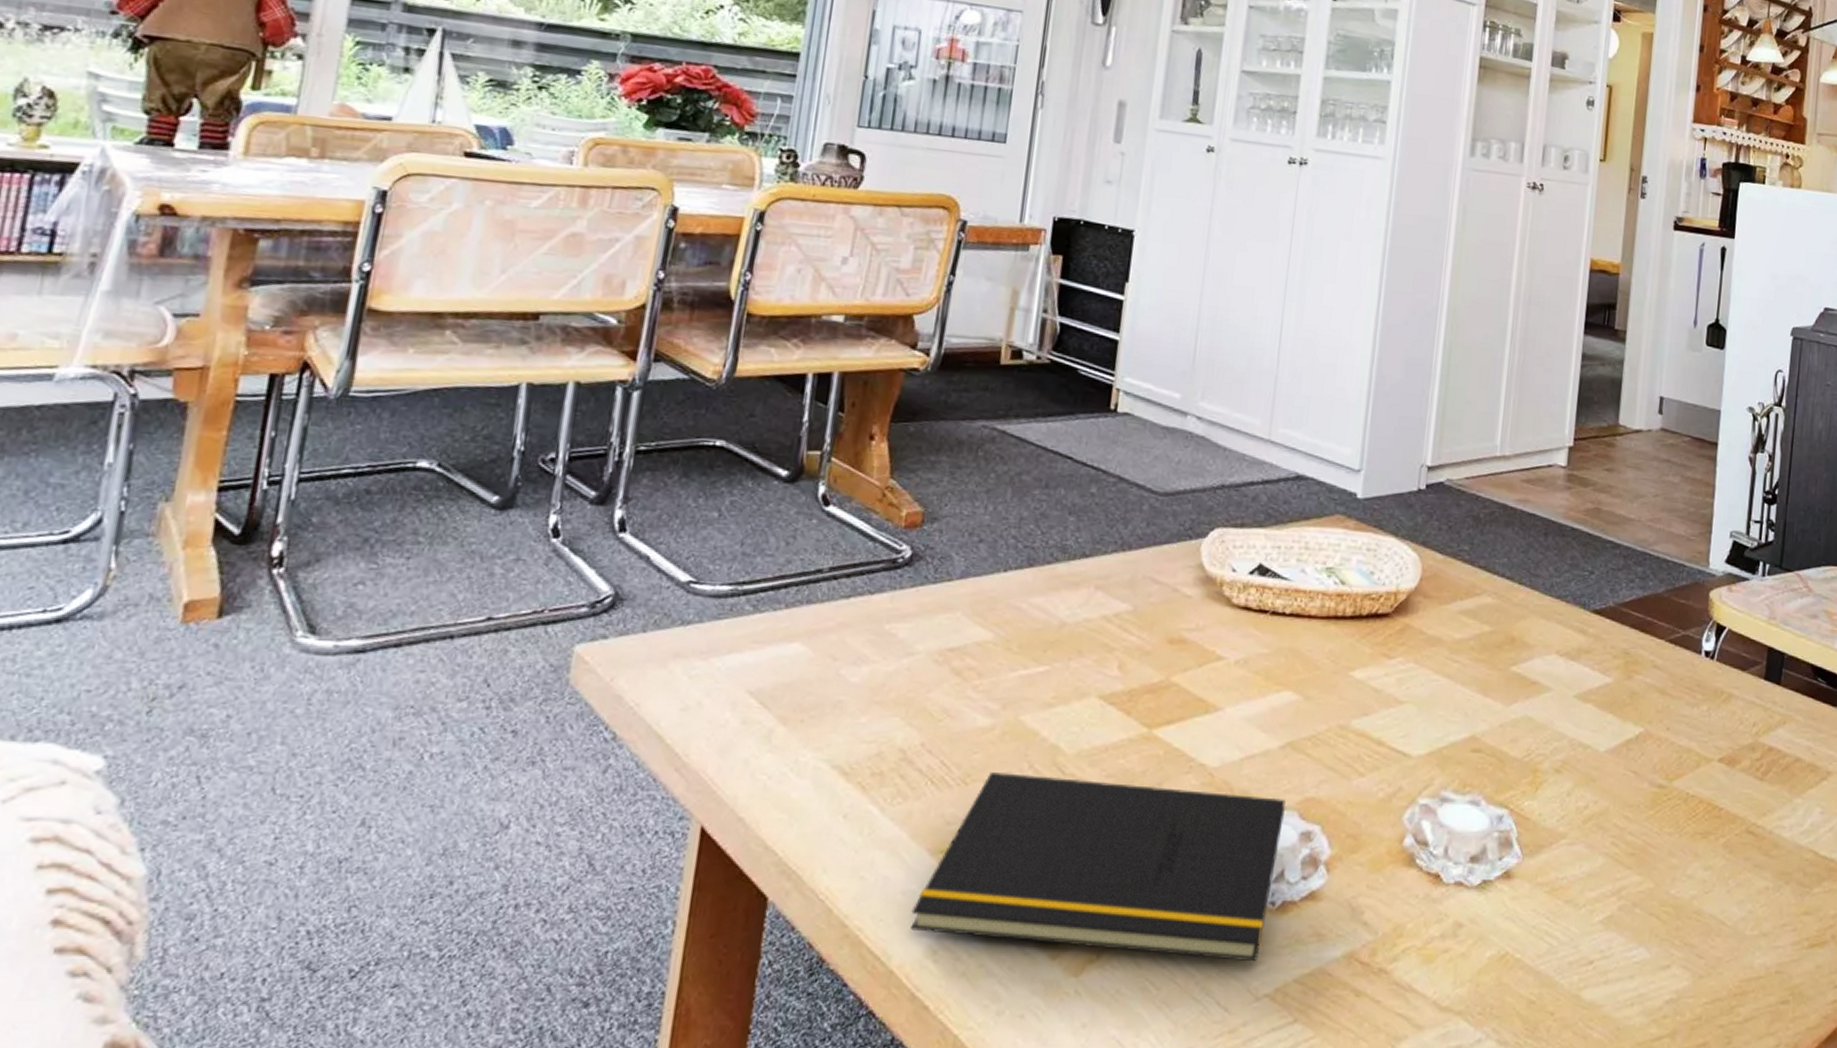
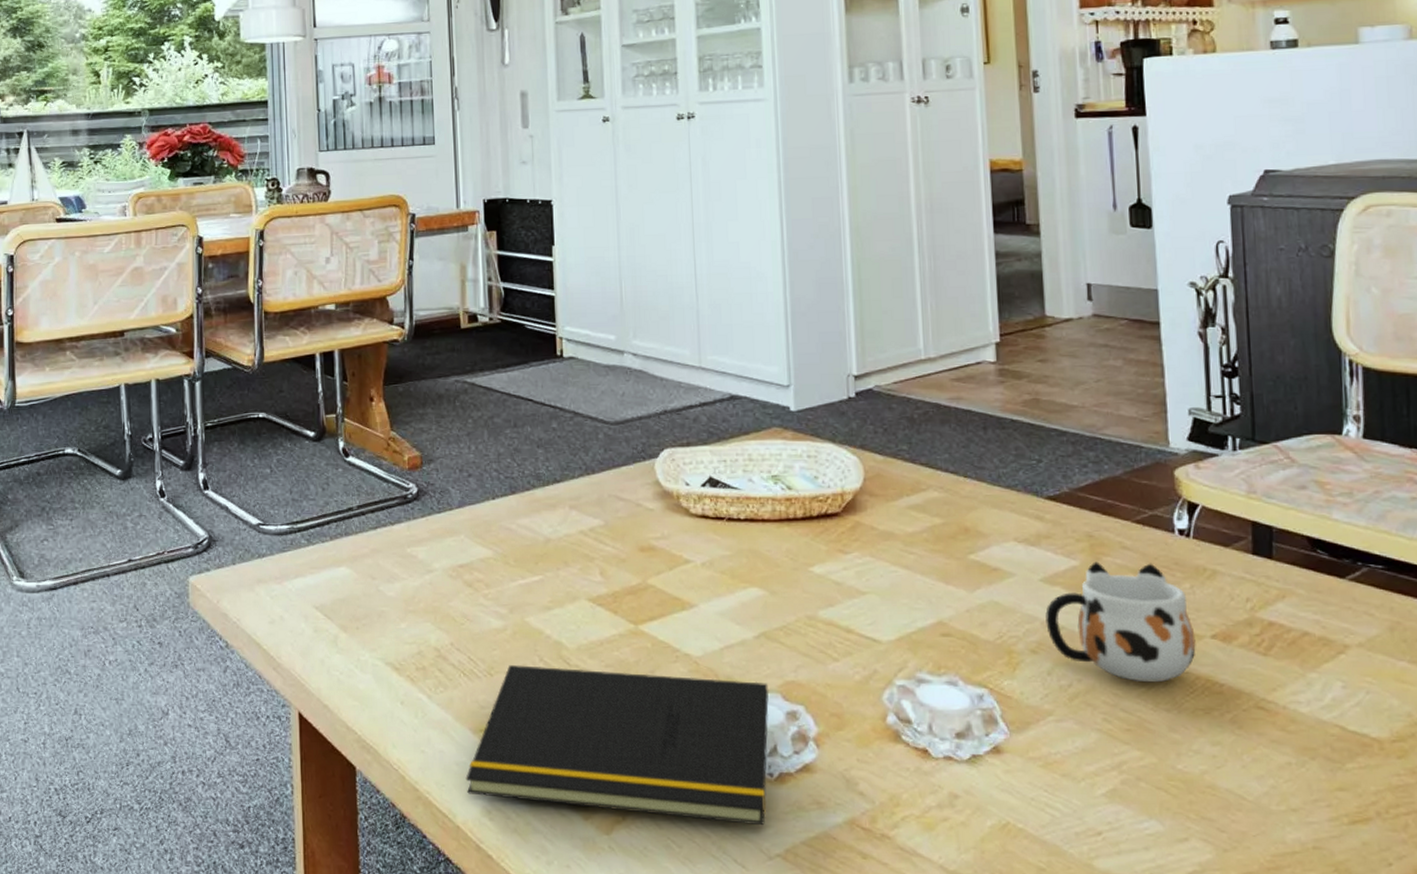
mug: none [1573,679,1705,806] -> present [1045,561,1196,683]

